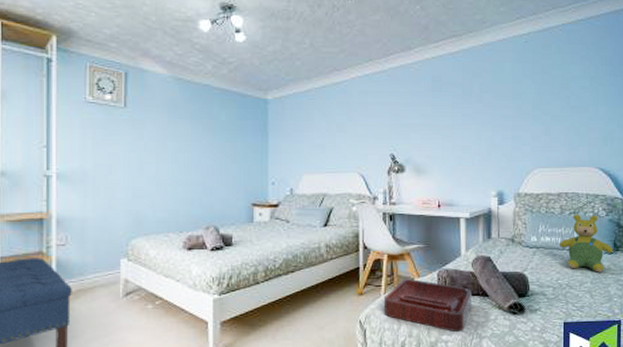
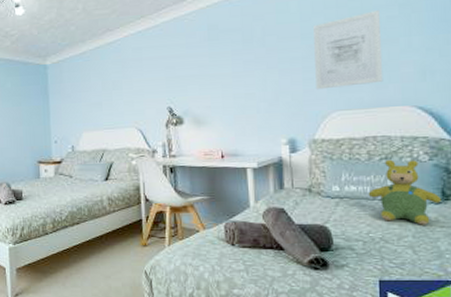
decorative tray: present [383,279,473,333] -> none [168,231,266,287]
wall art: none [523,79,576,147] -> present [314,9,384,90]

